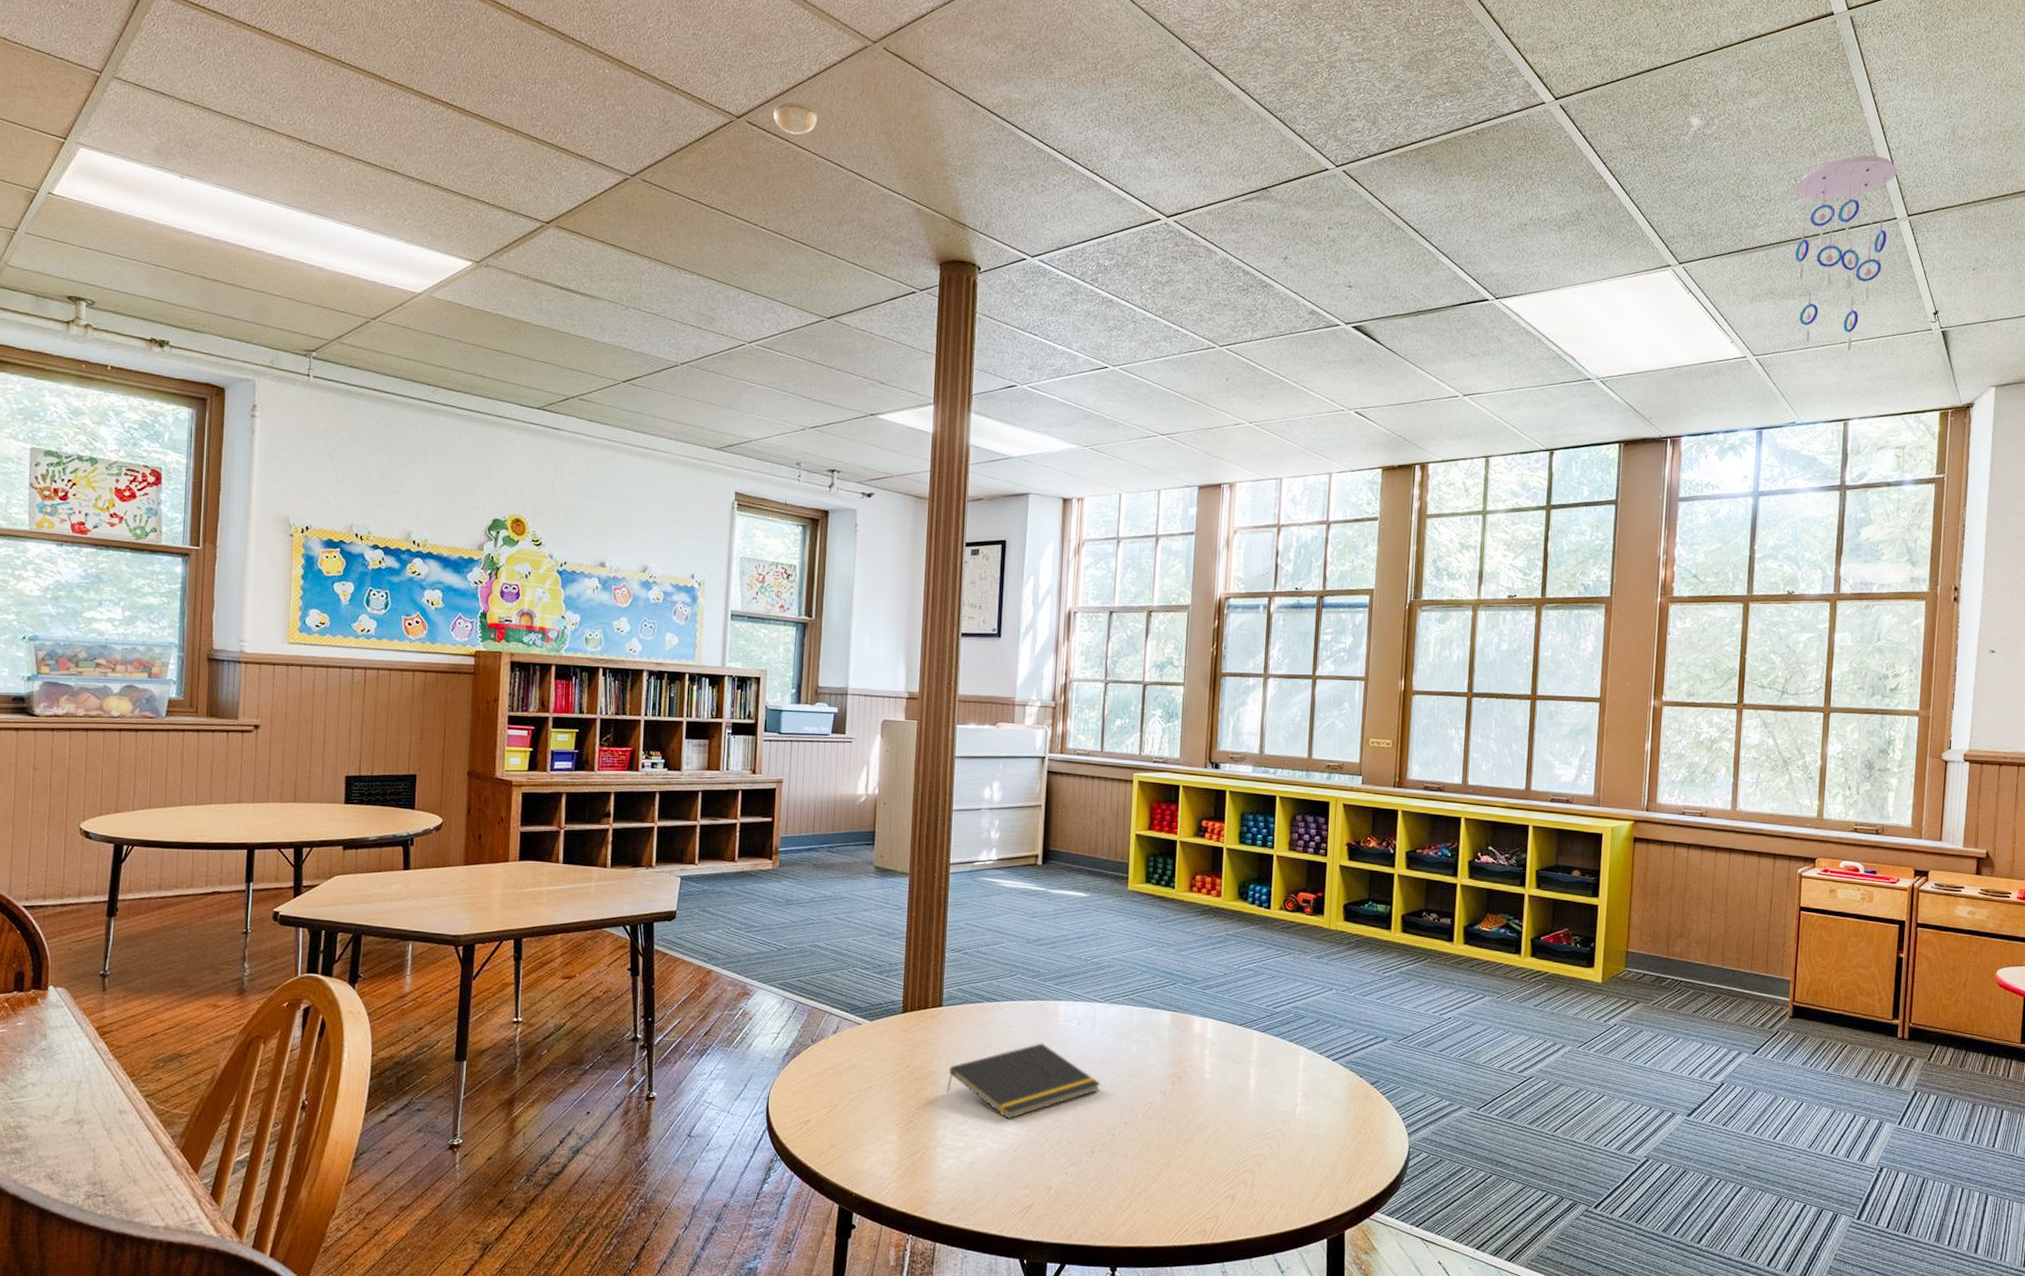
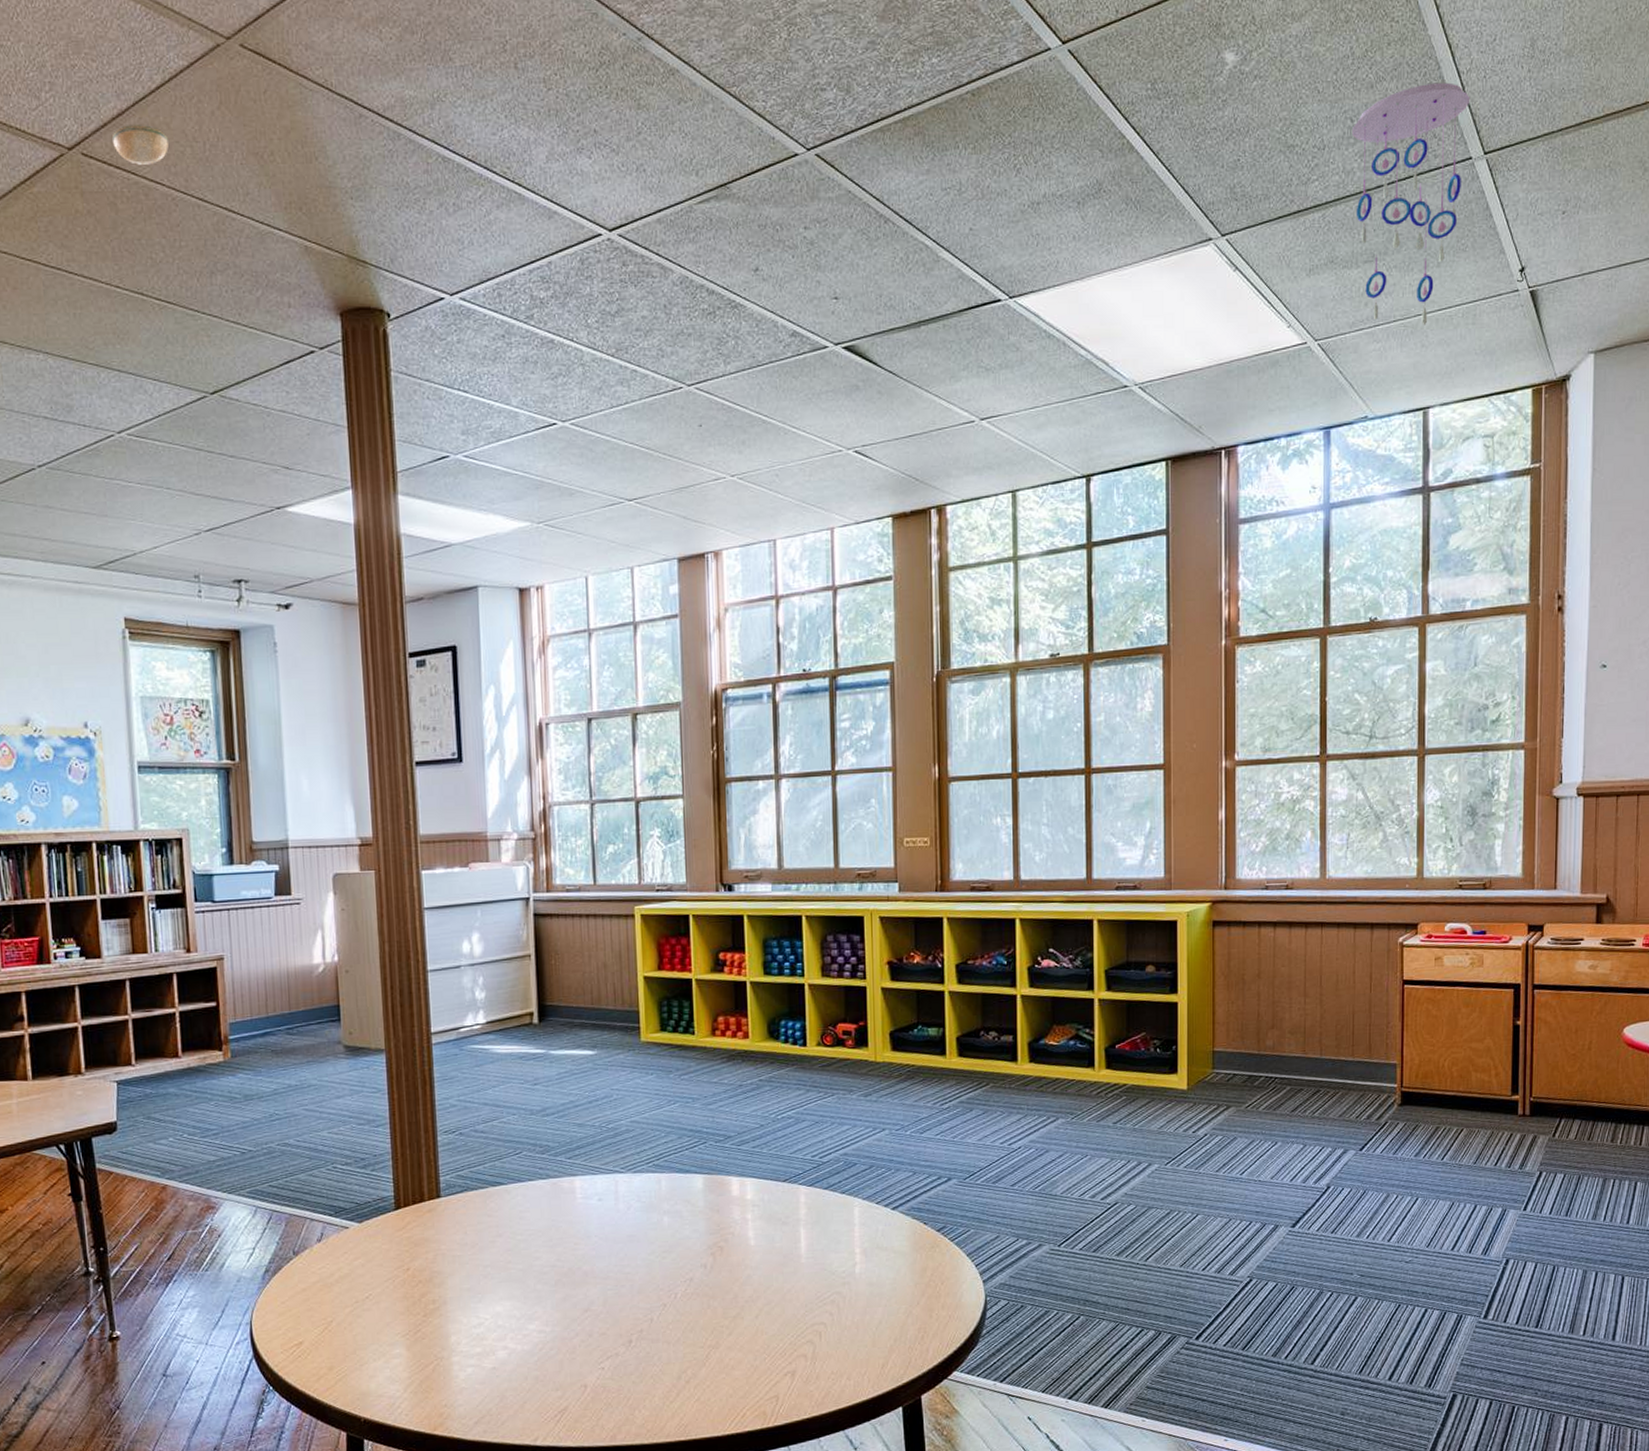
notepad: present [945,1043,1101,1119] -> none [454,1226,631,1316]

